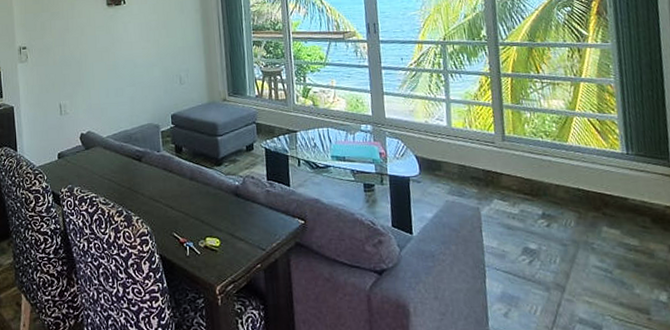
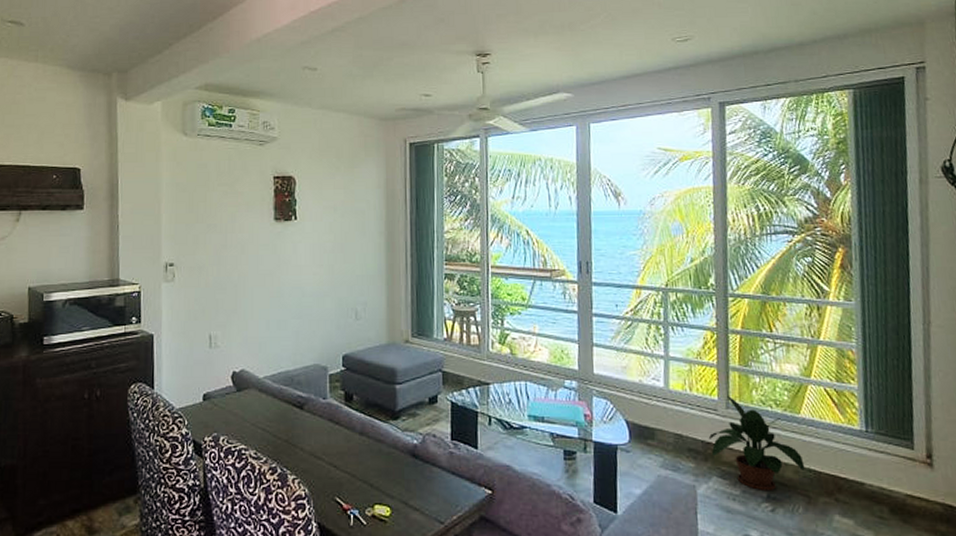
potted plant: none [488,130,575,209] -> present [708,396,805,490]

